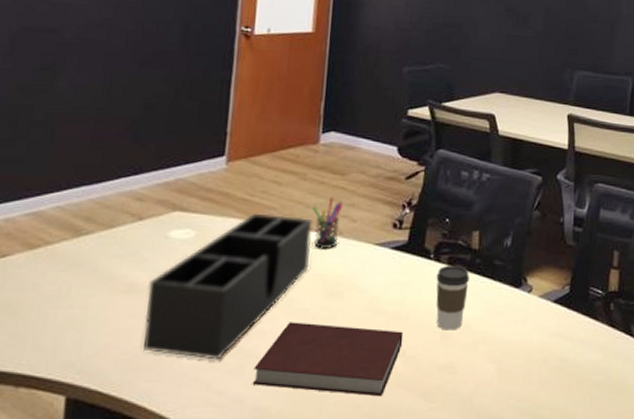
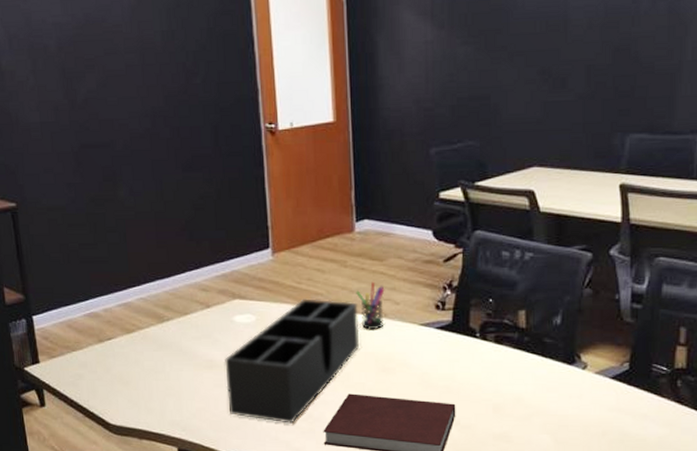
coffee cup: present [436,265,470,331] -> none [484,343,519,404]

